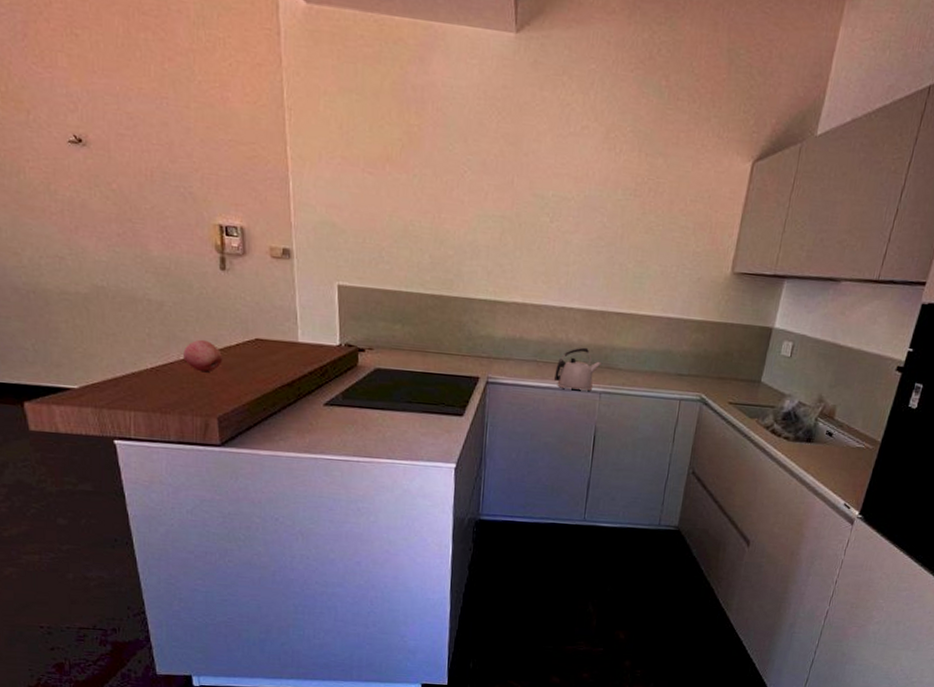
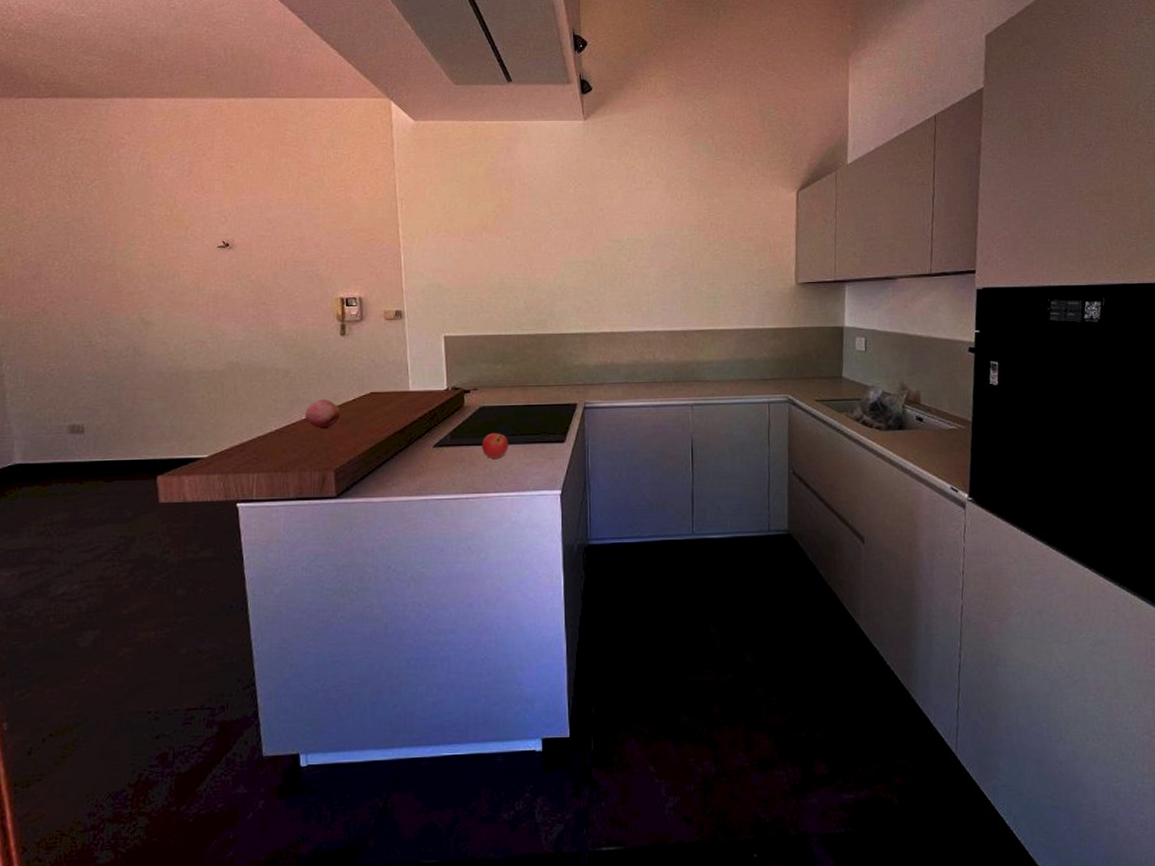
fruit: none [374,398,404,426] -> present [481,433,509,460]
kettle: present [553,347,601,391] -> none [646,365,689,405]

